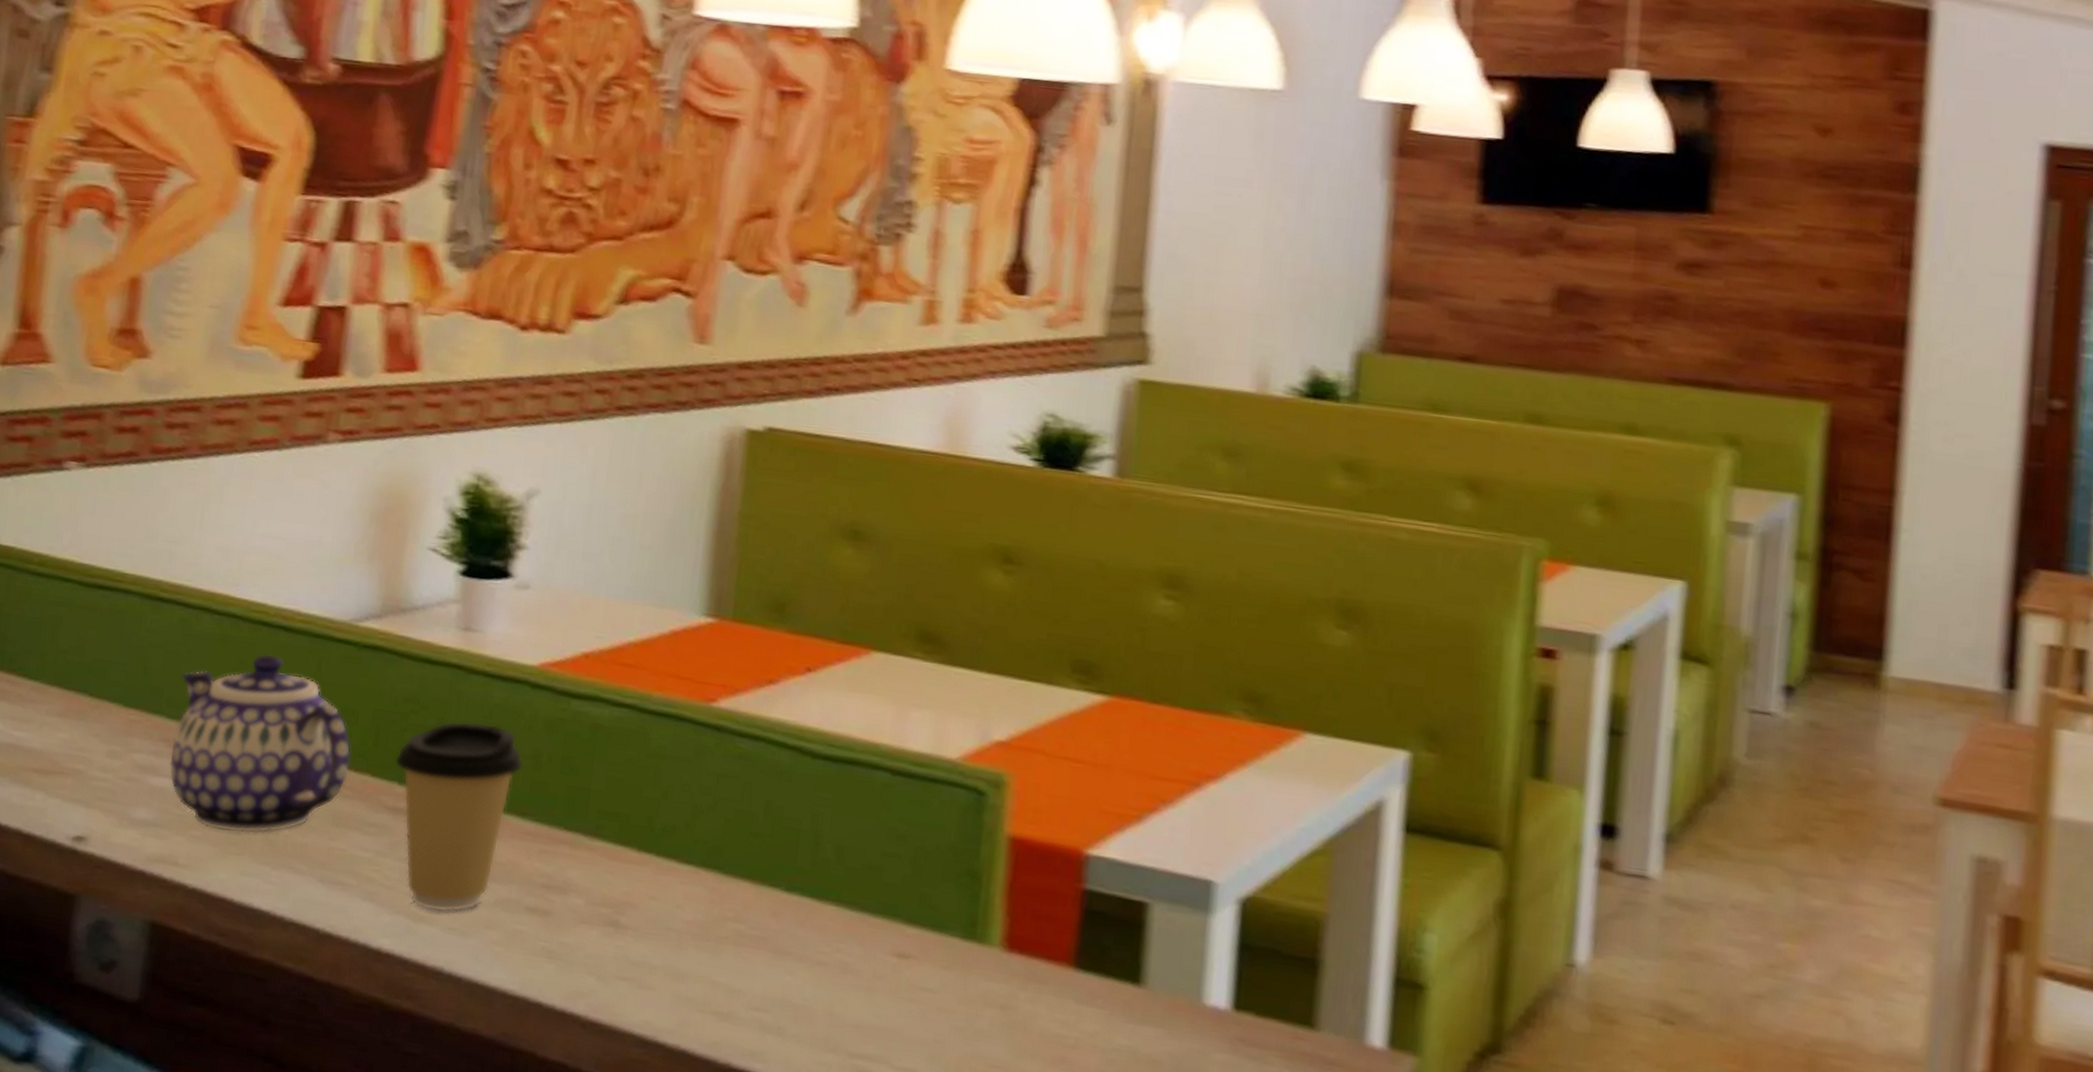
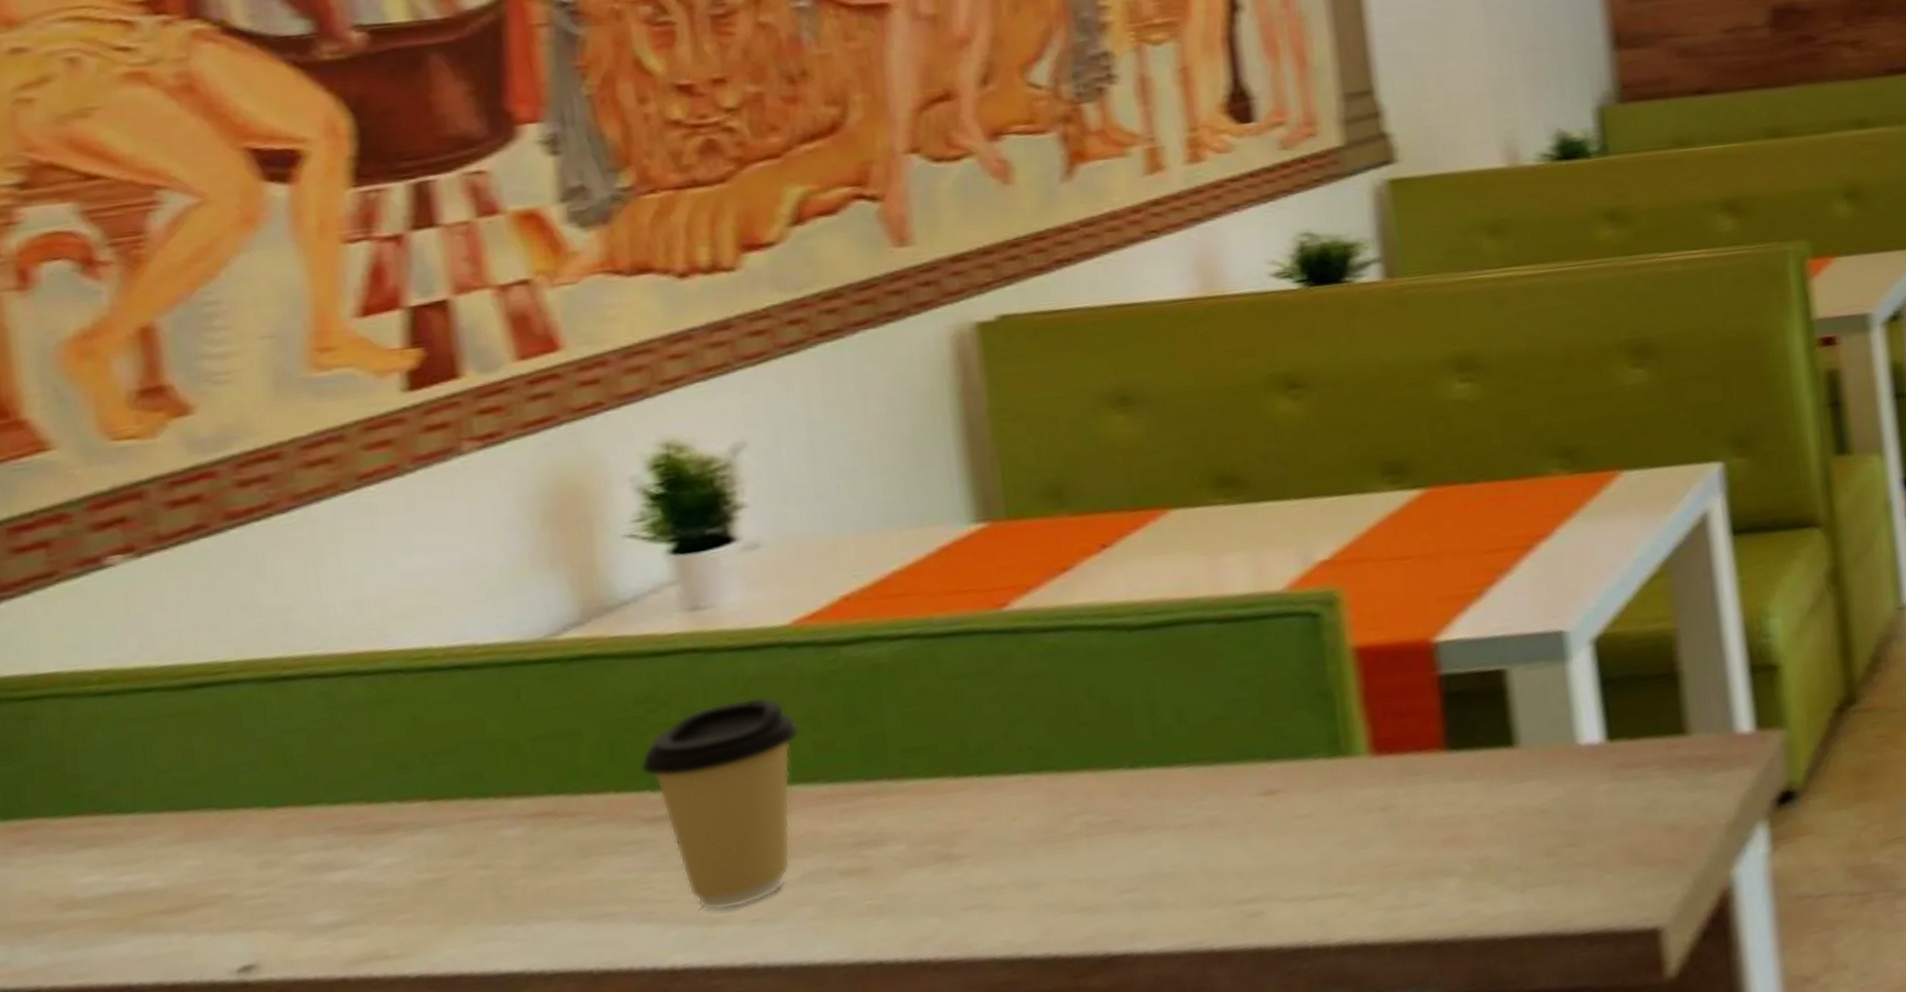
teapot: present [169,653,351,834] -> none [338,698,586,907]

